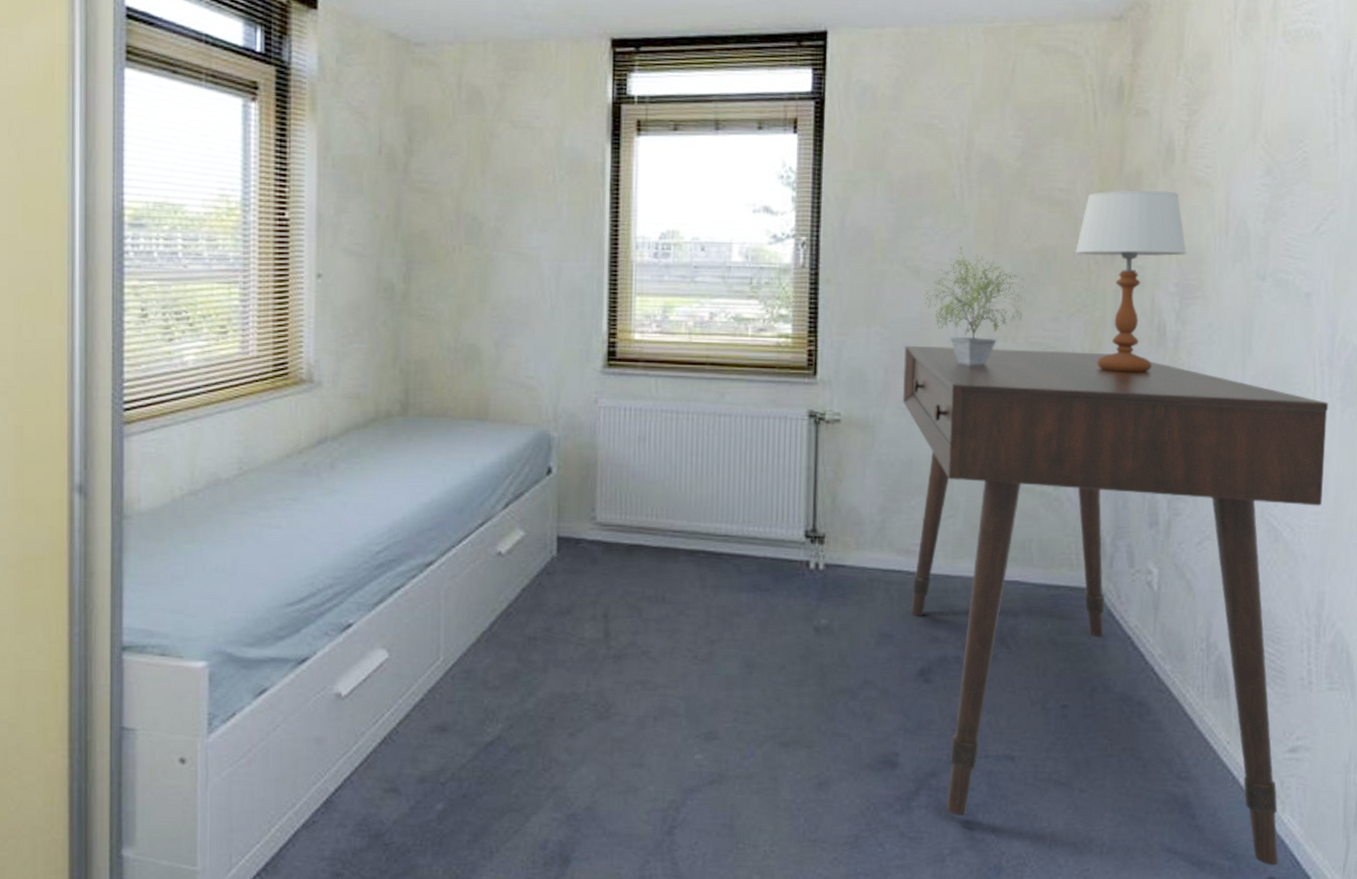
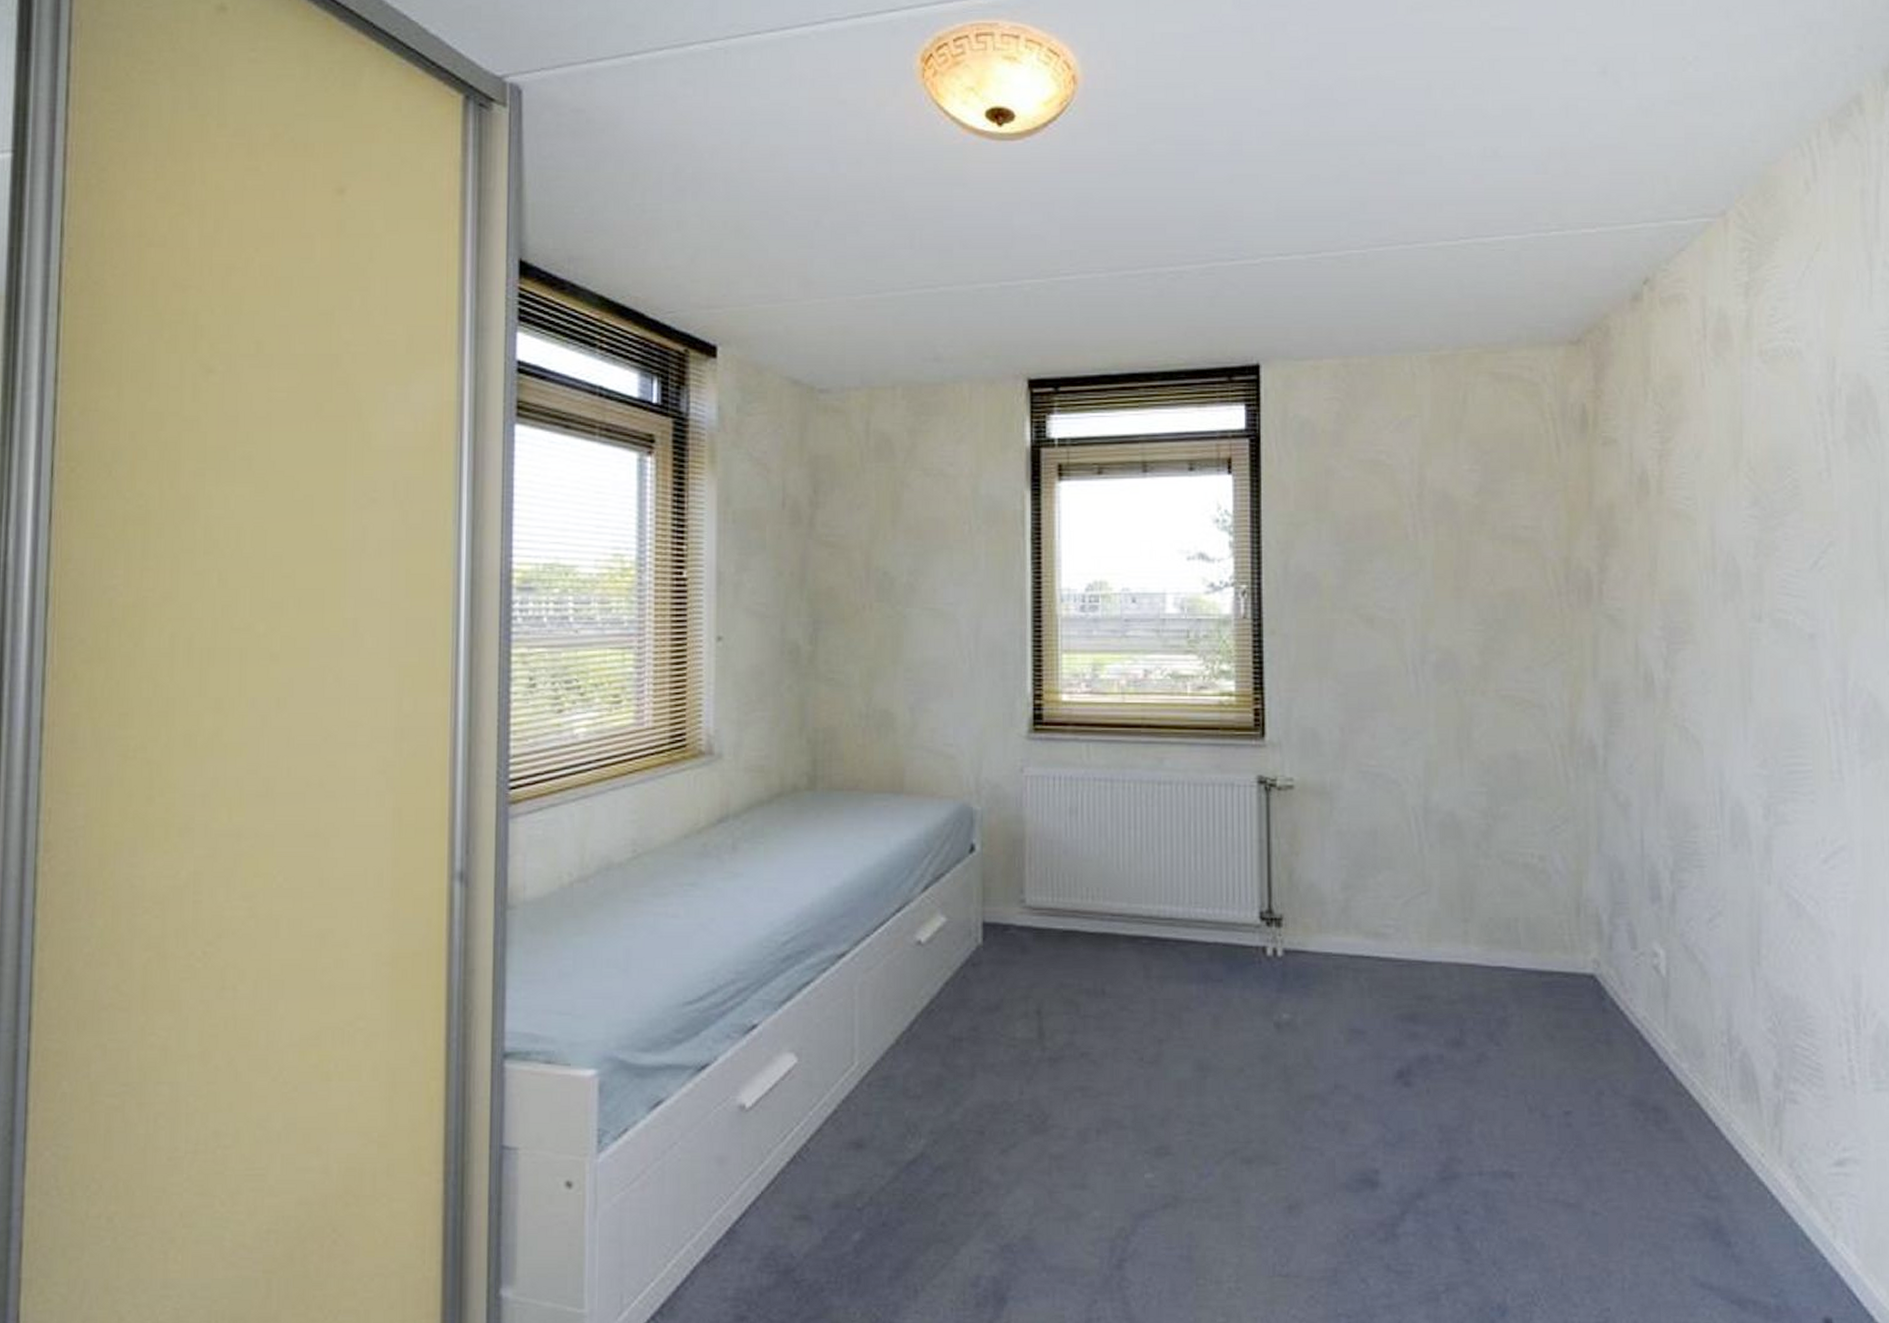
desk: present [902,345,1329,866] -> none [1361,701,1848,1304]
potted plant: present [922,245,1025,366] -> none [1378,590,1493,722]
table lamp: present [1074,190,1187,373] -> none [1545,526,1671,727]

